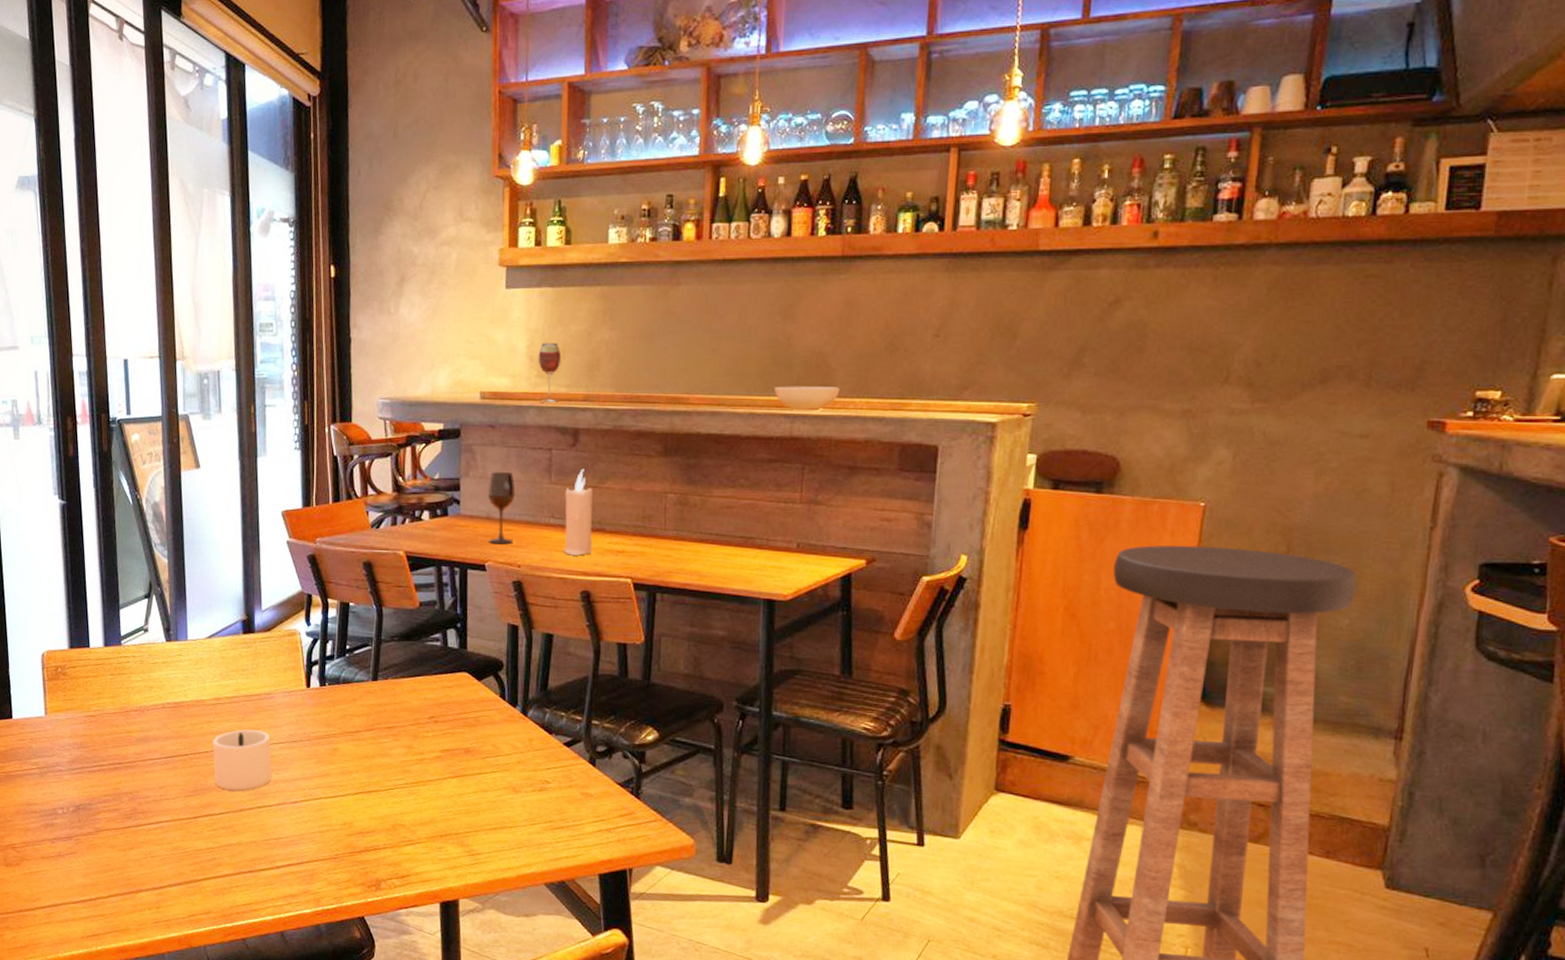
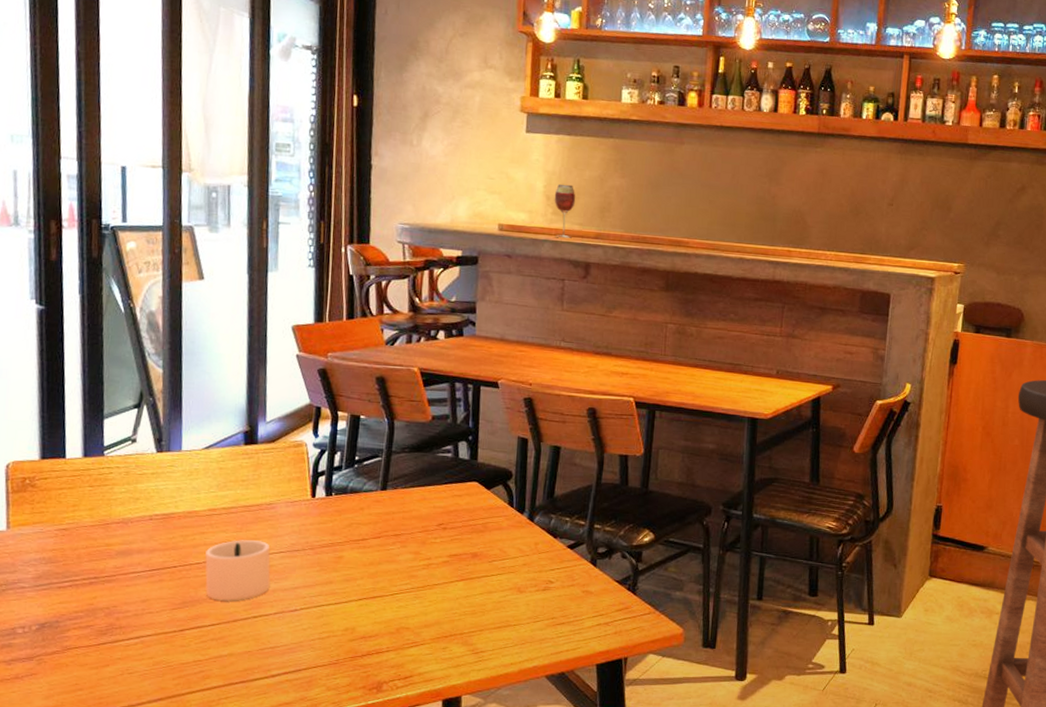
wine glass: present [487,472,516,544] -> none [501,298,529,364]
candle: present [561,468,593,556] -> none [570,298,601,376]
bowl: present [773,386,840,411] -> none [760,237,814,260]

